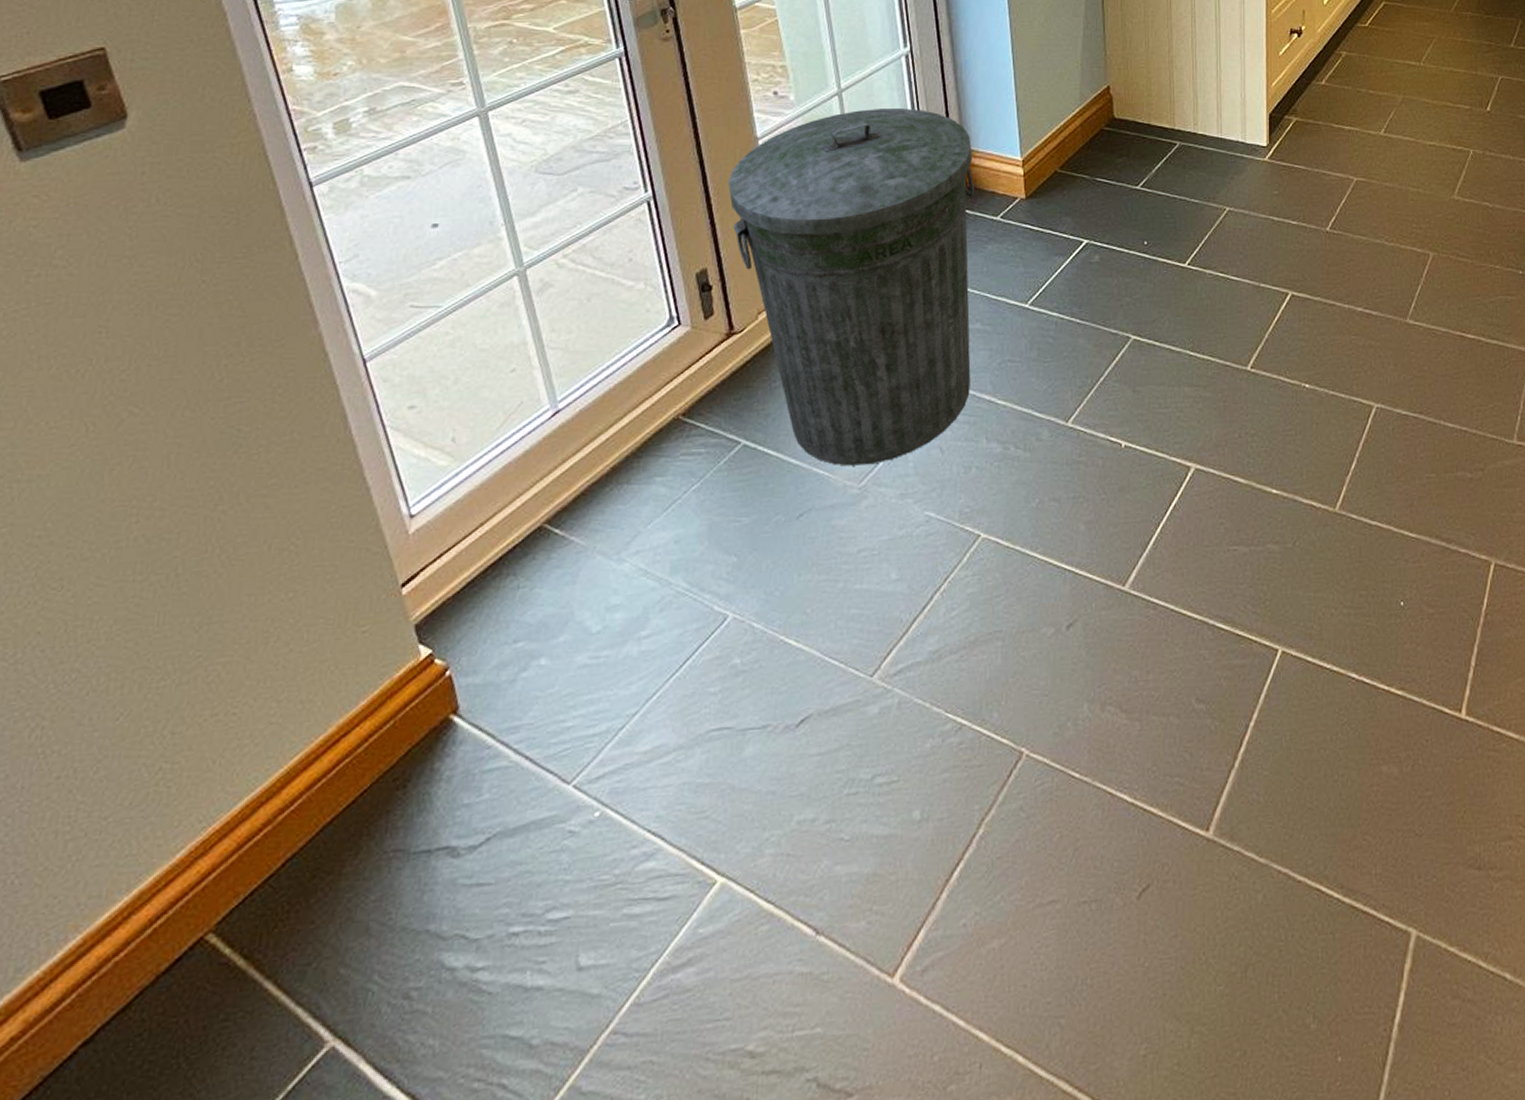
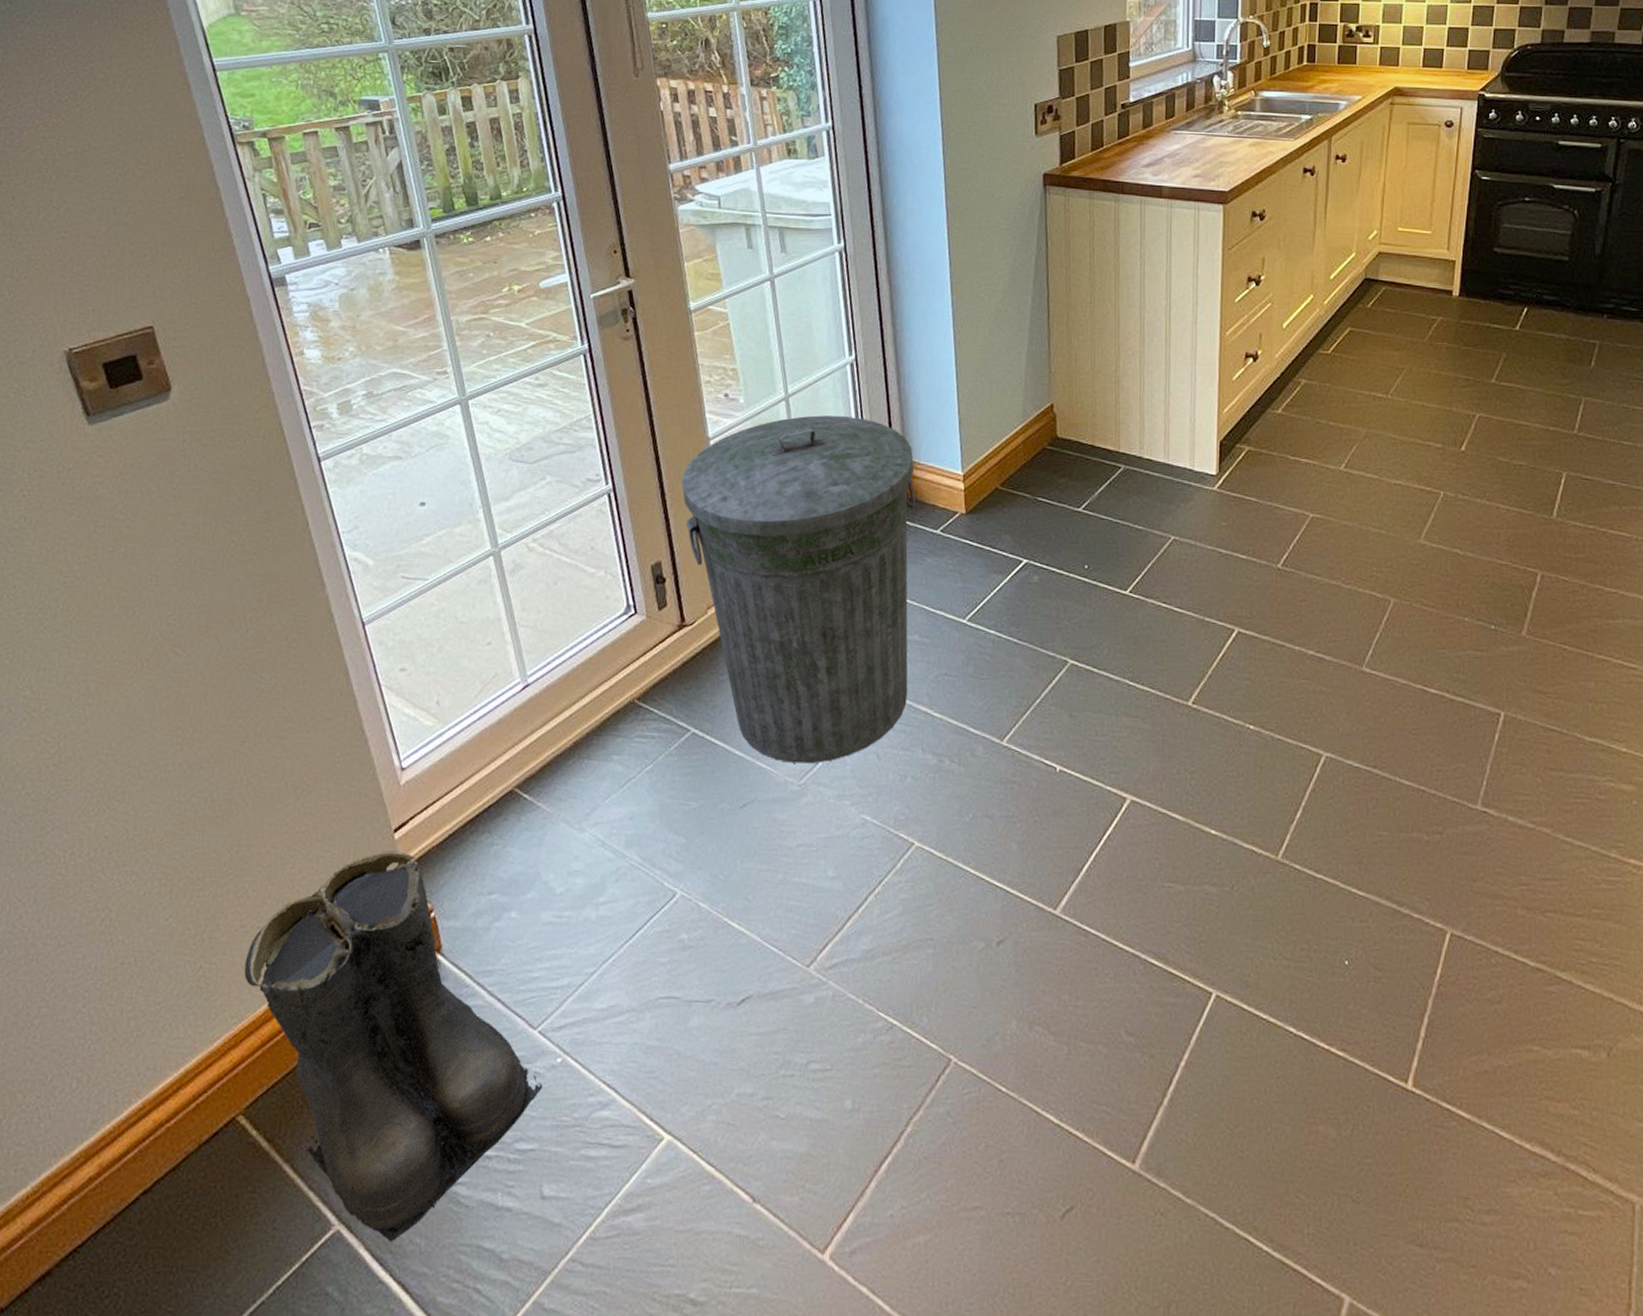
boots: none [215,608,582,1049] -> present [244,851,546,1242]

